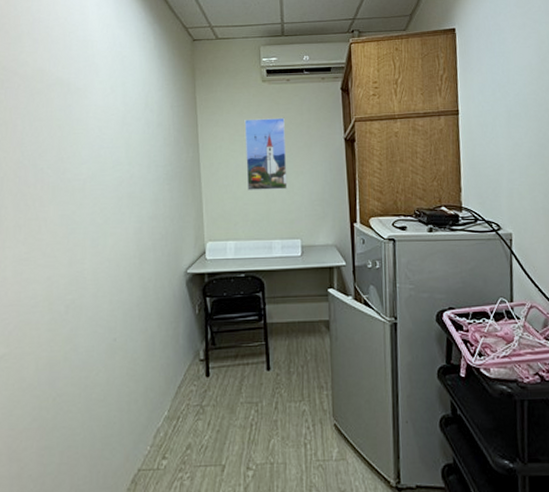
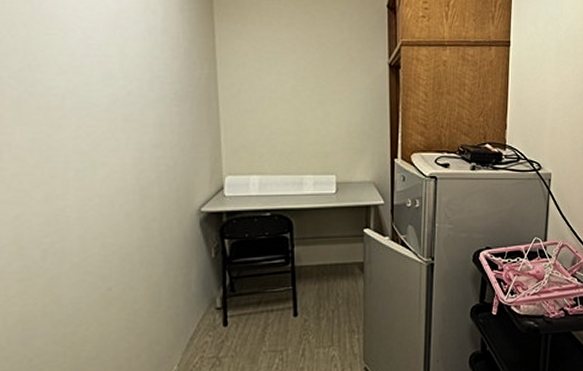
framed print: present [244,117,288,190] -> none [273,33,323,119]

